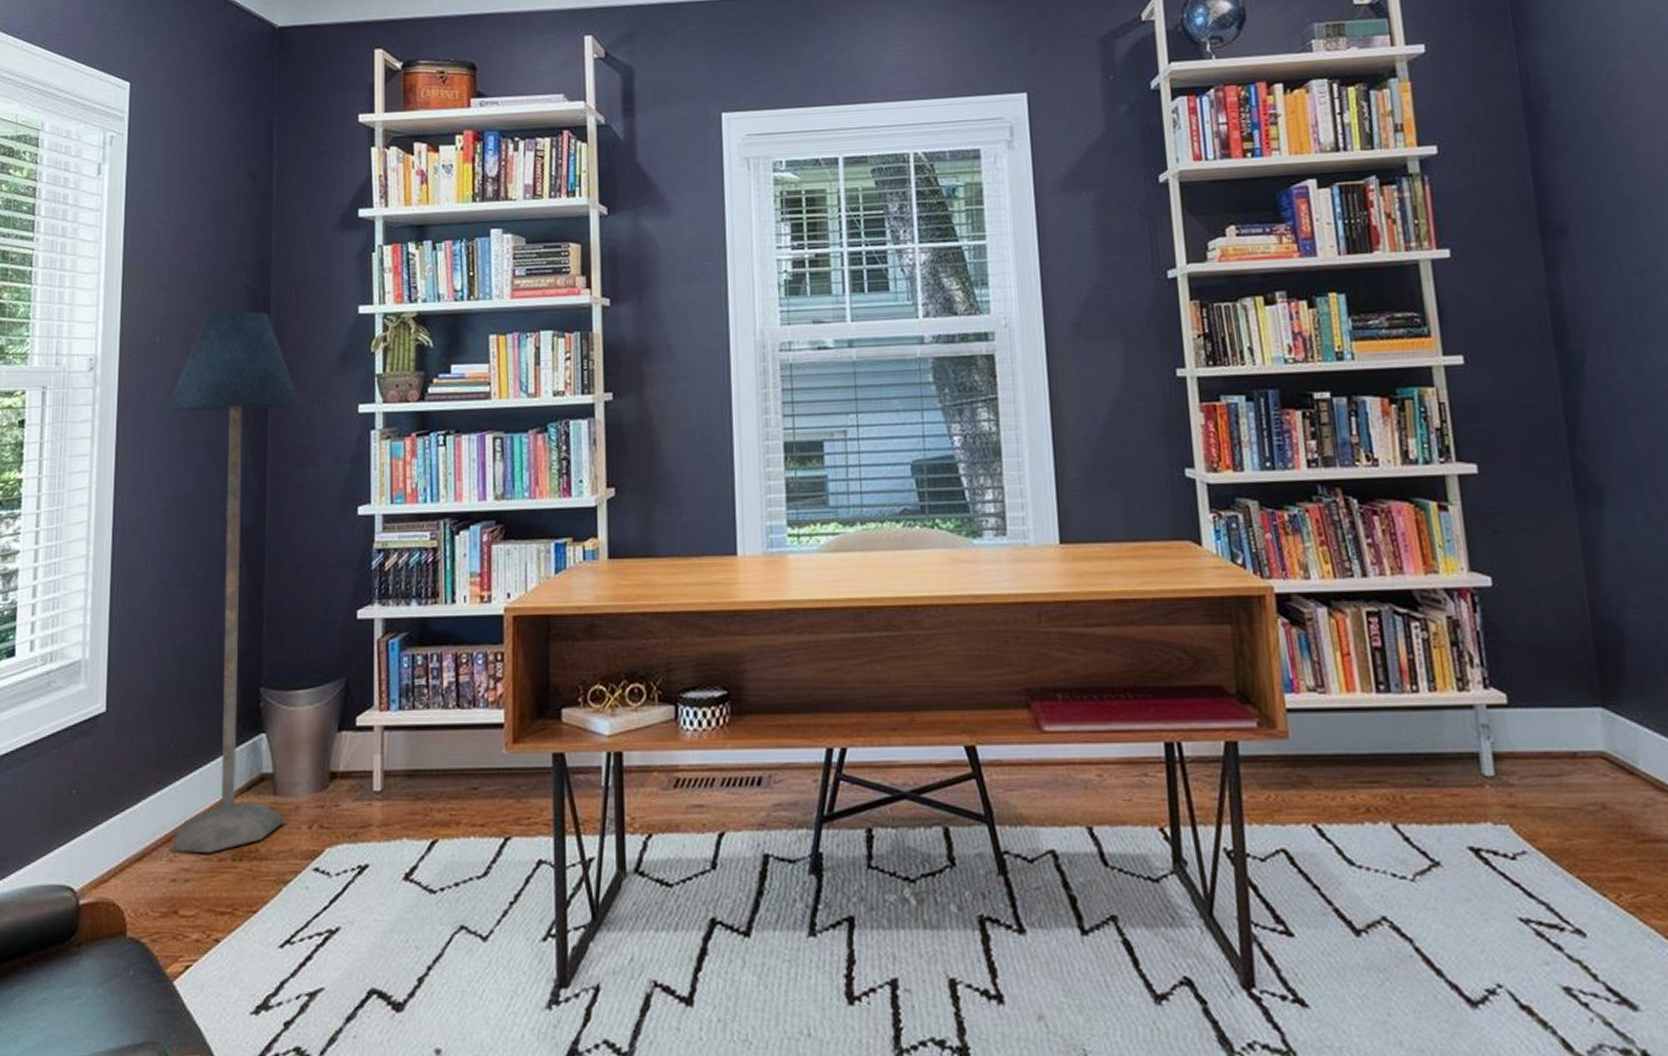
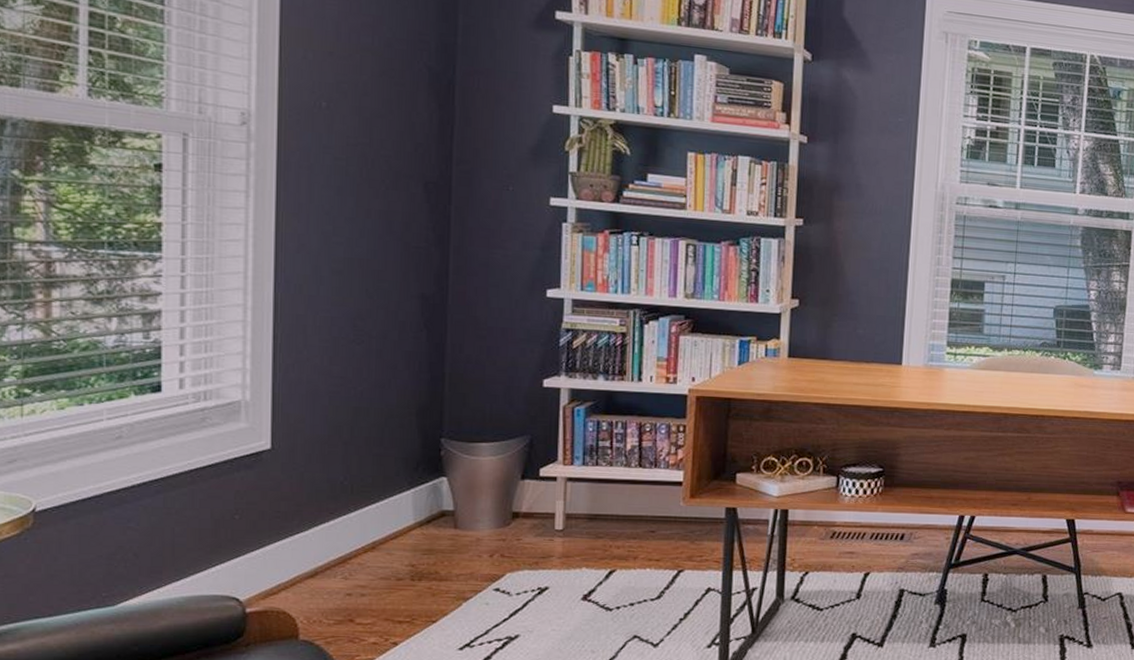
floor lamp: present [166,311,300,854] -> none [335,87,488,574]

